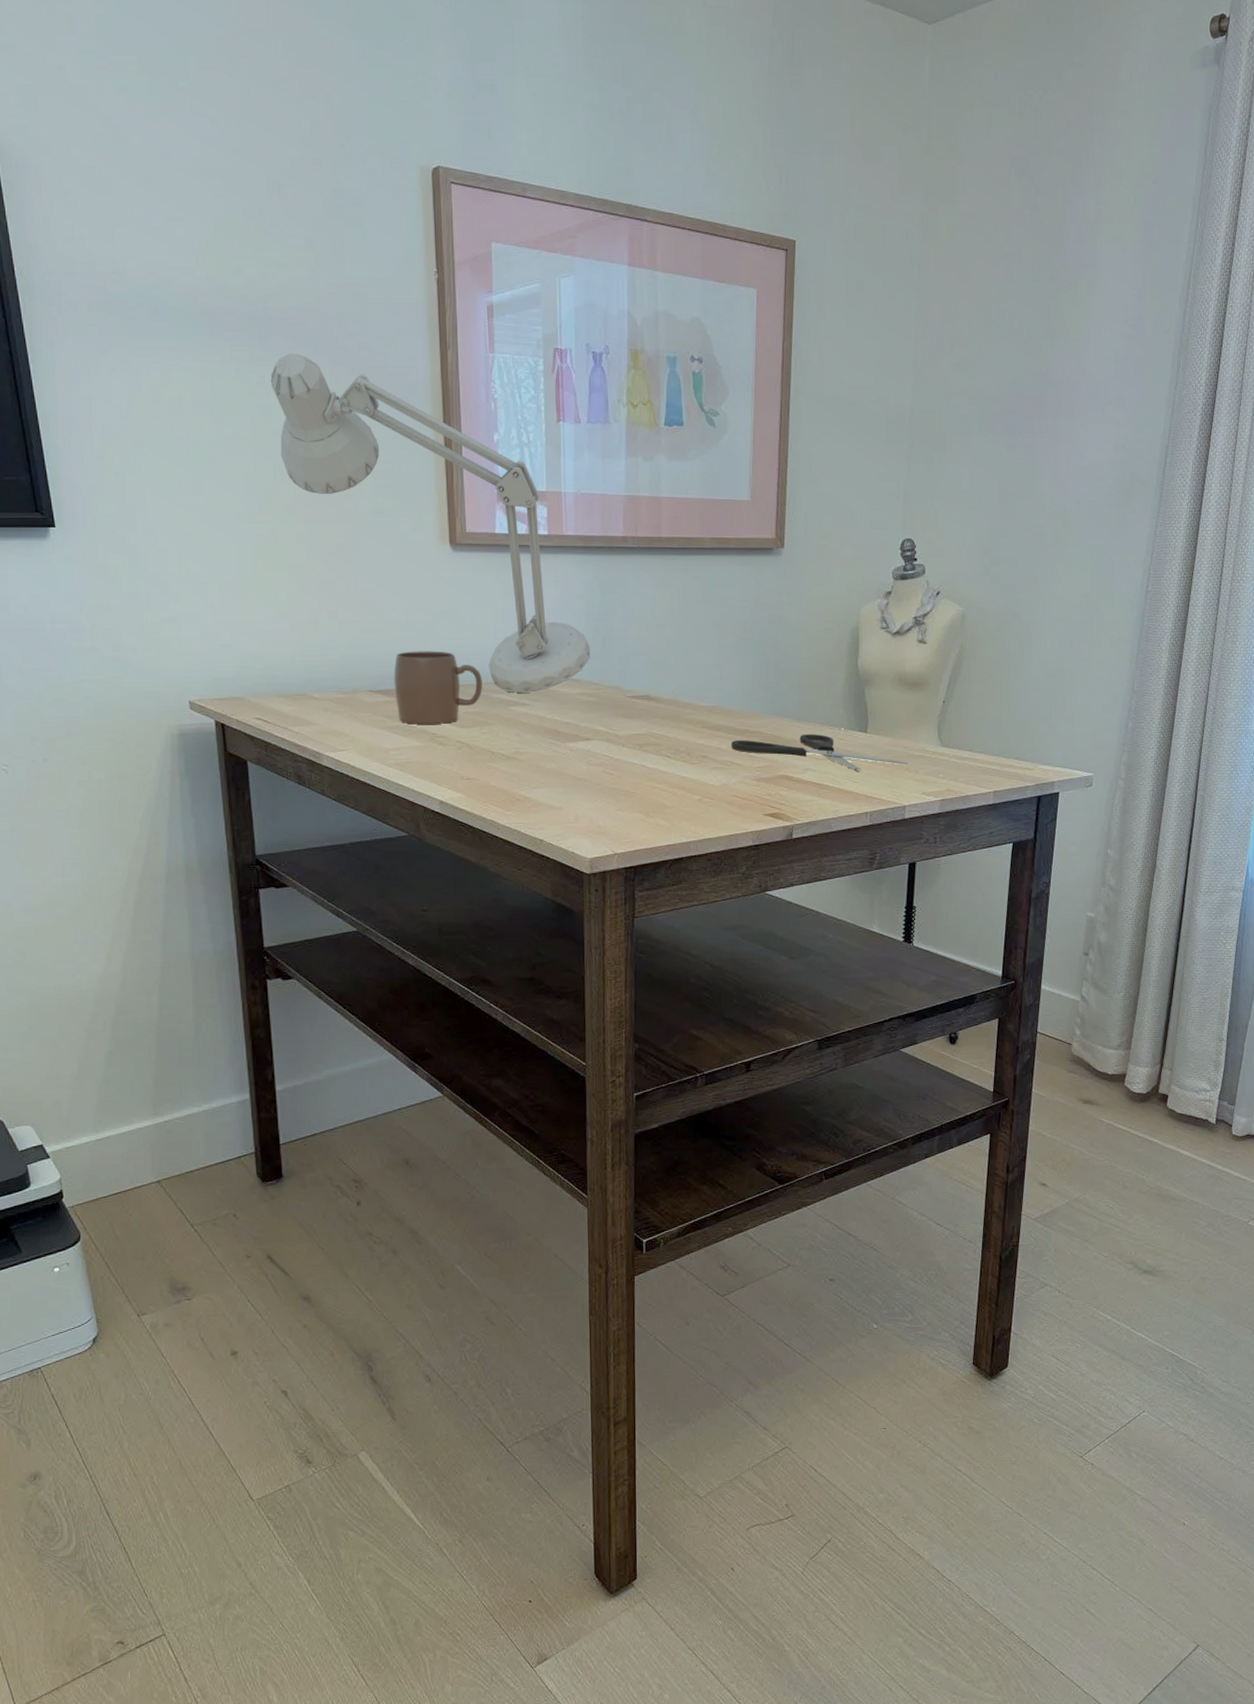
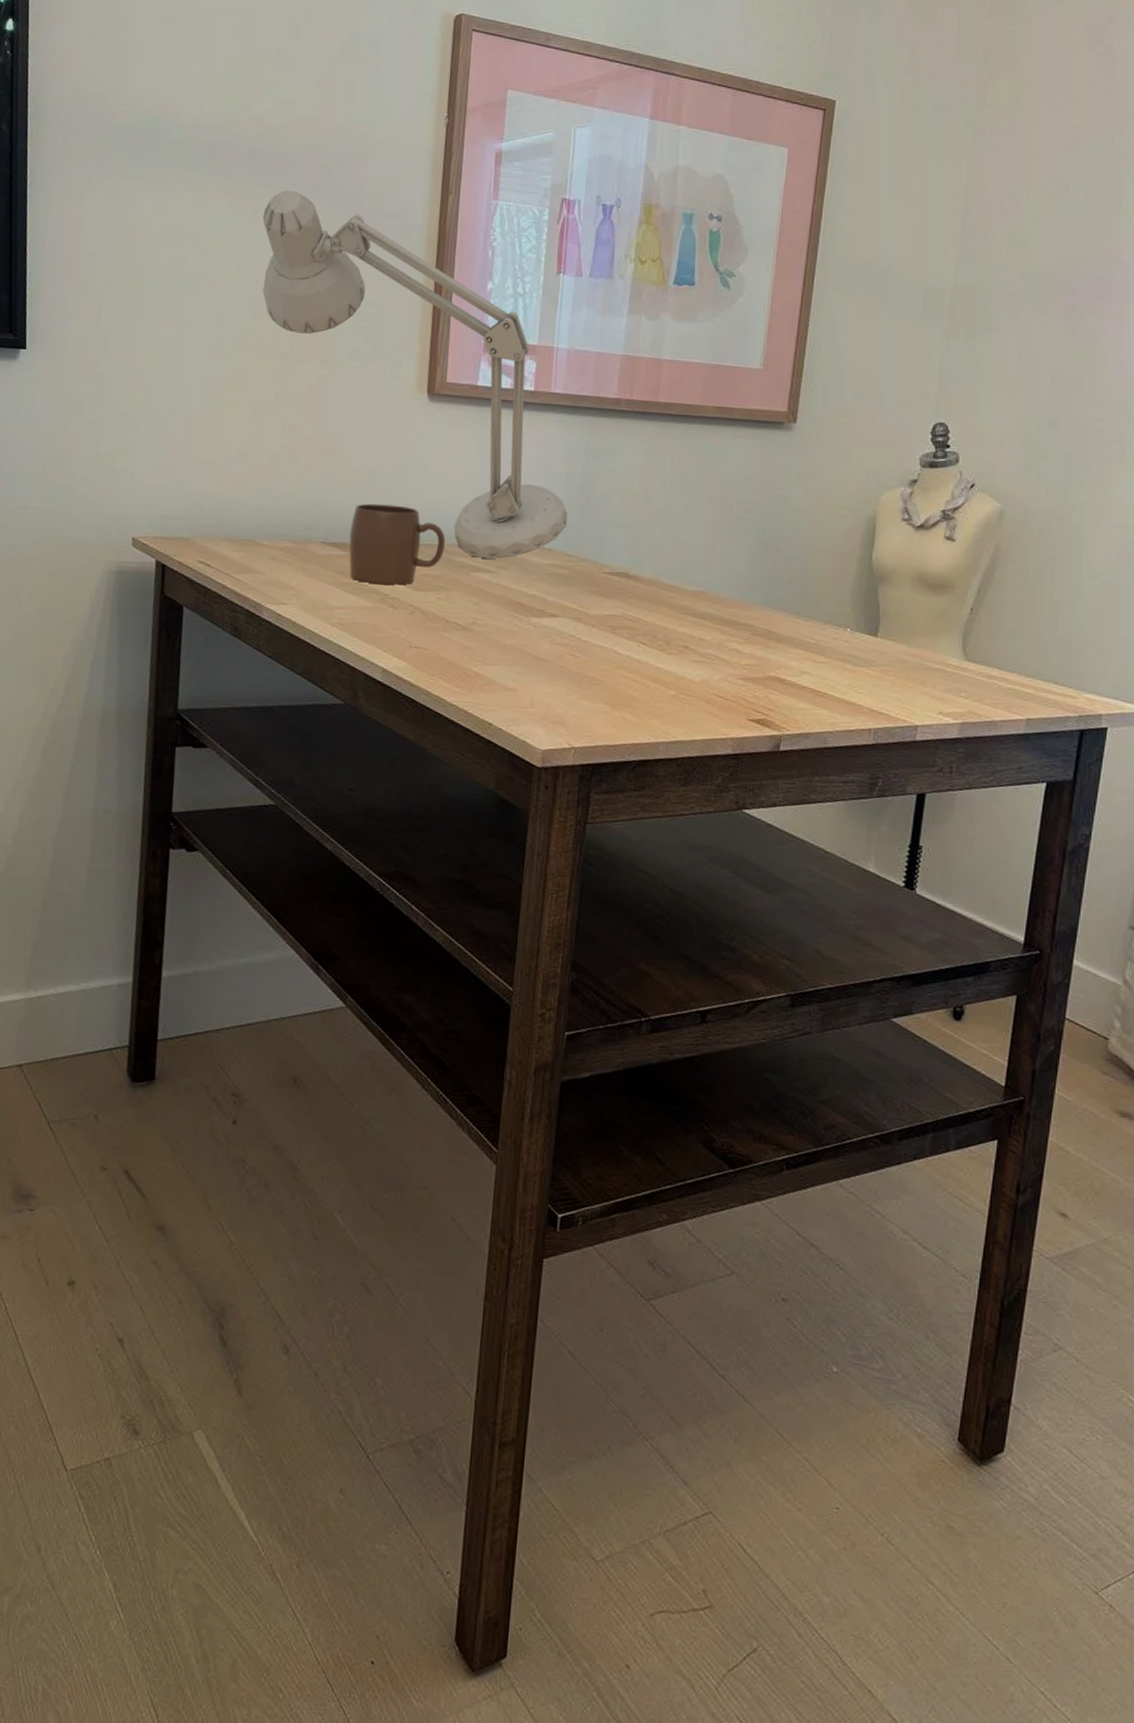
scissors: present [731,734,909,771] -> none [716,632,925,680]

